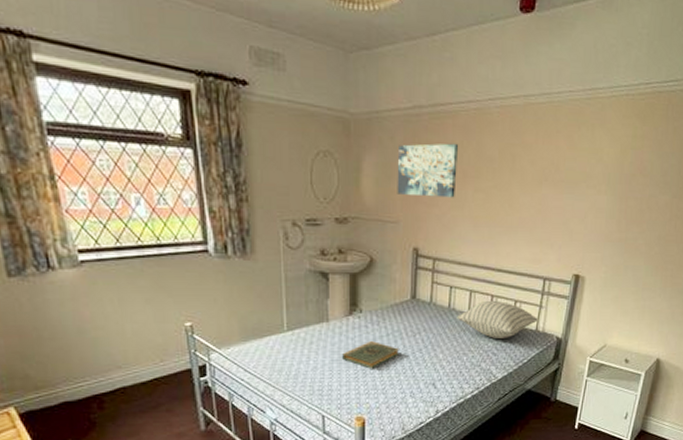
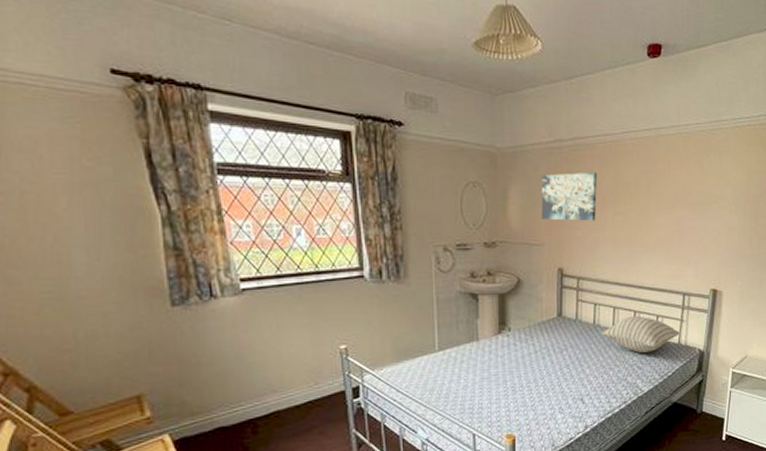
book: present [342,340,399,369] -> none [492,357,547,386]

